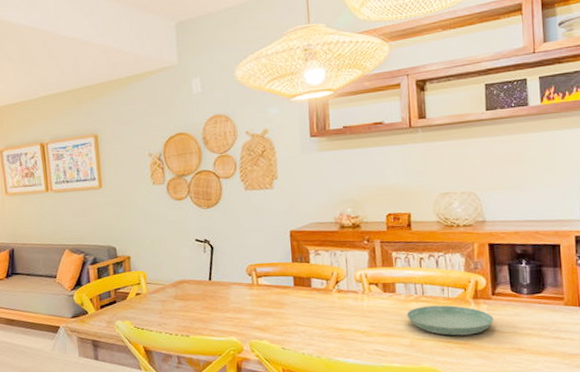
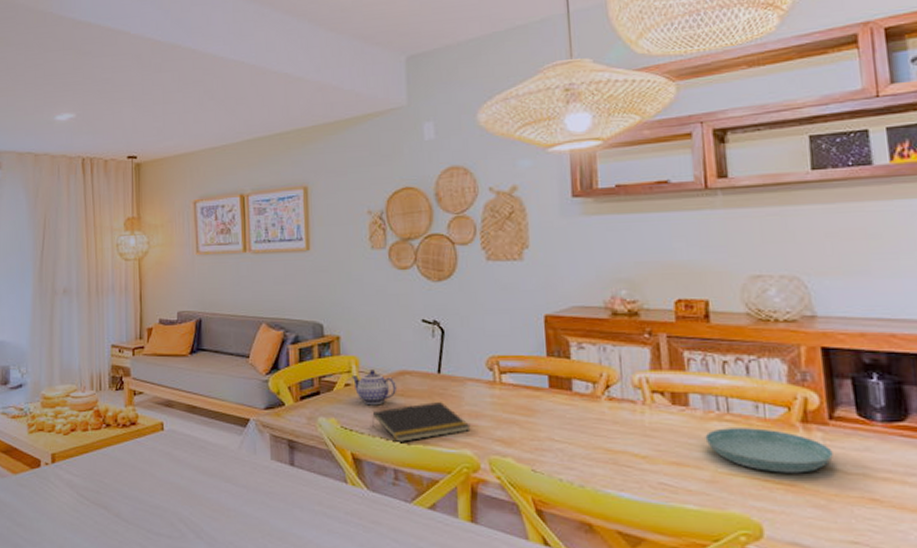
teapot: none [141,281,177,309] -> present [352,370,396,406]
notepad: none [158,301,236,335] -> present [371,401,471,442]

